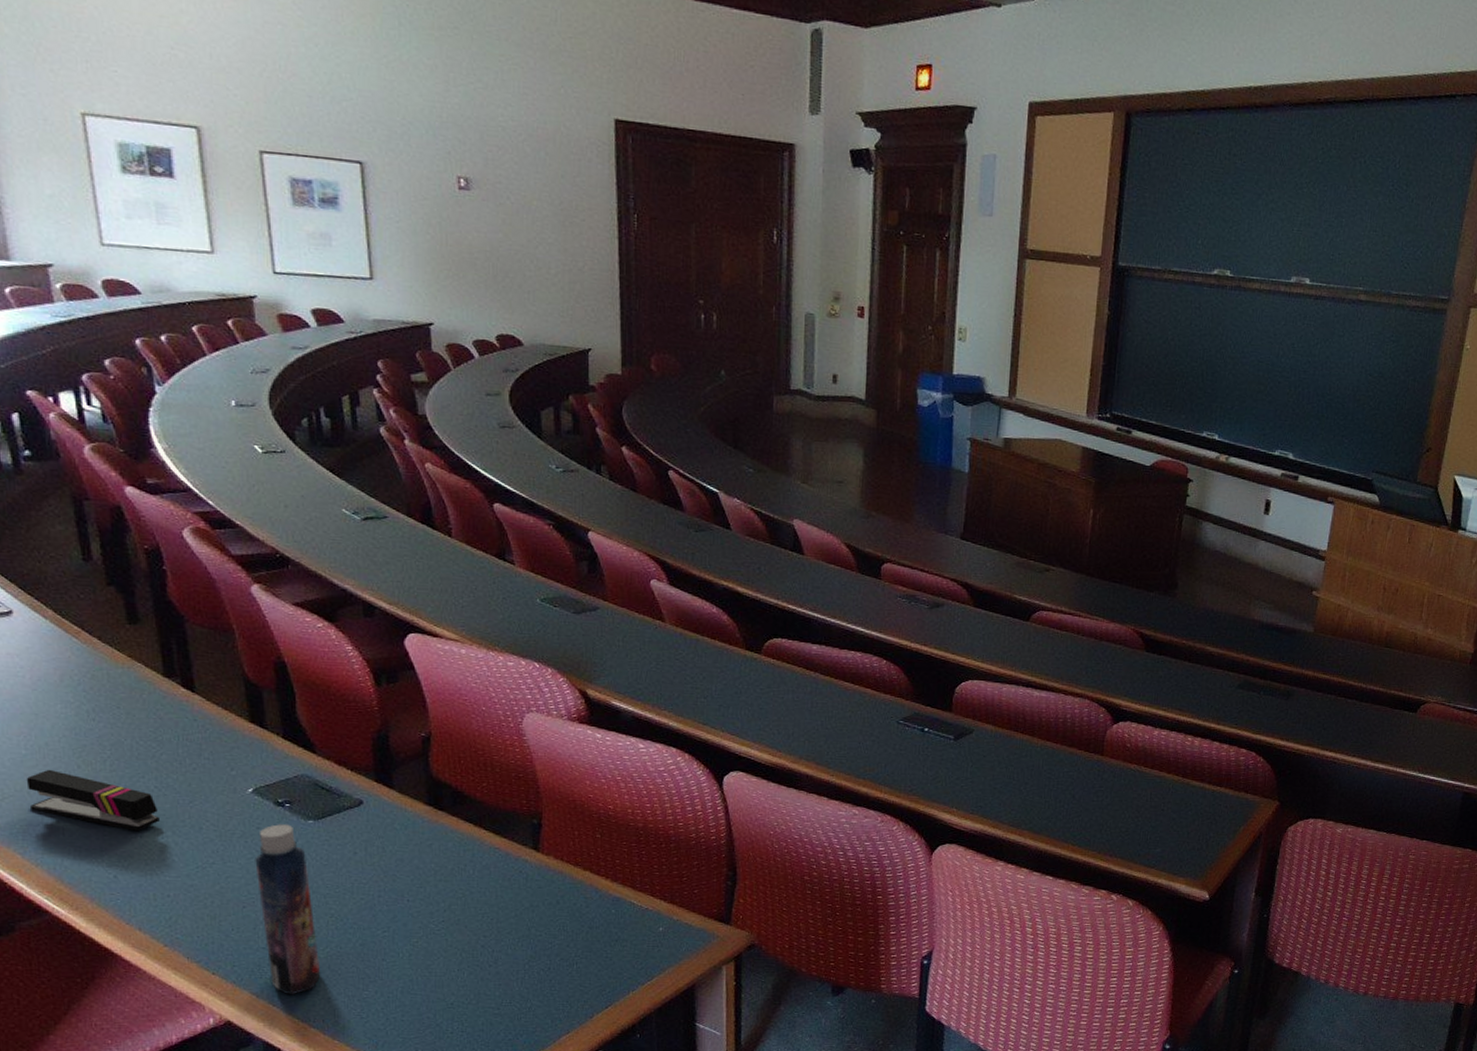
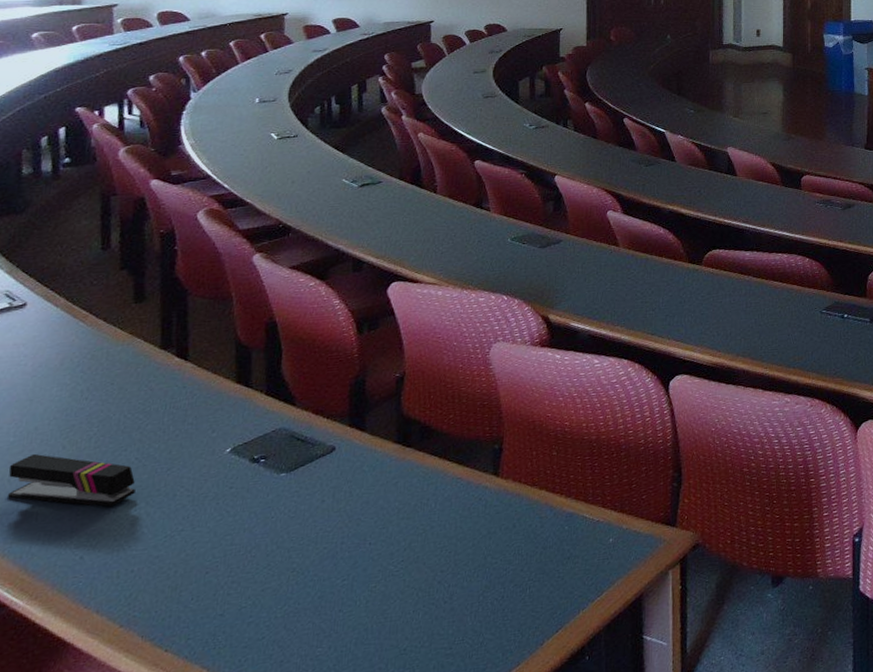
bottle: present [255,824,321,995] -> none [223,480,277,664]

